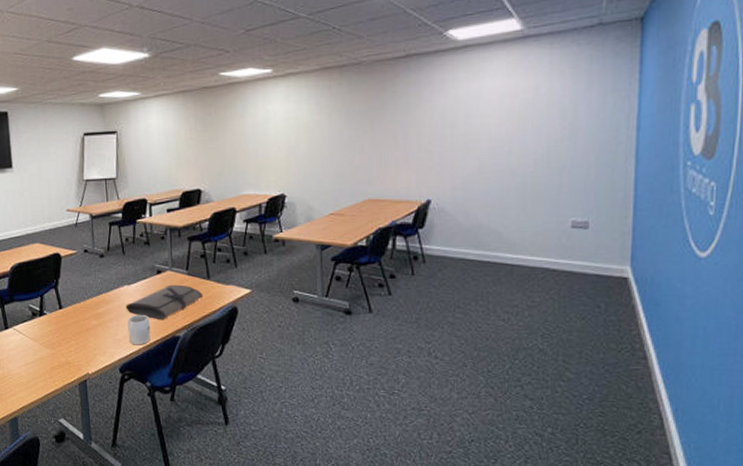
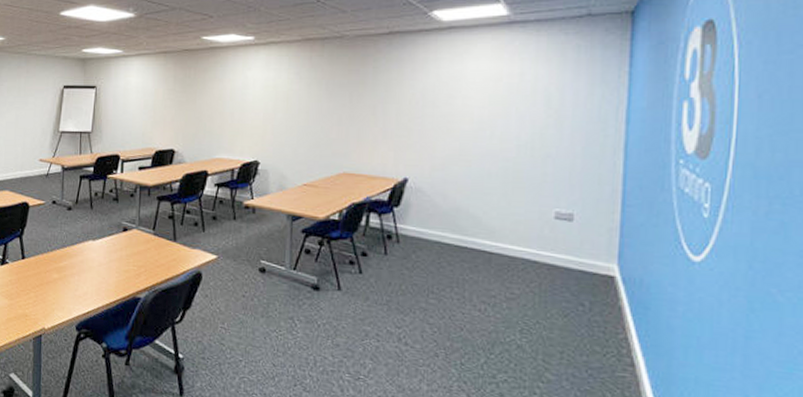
tool roll: present [125,284,204,319] -> none [88,243,168,279]
mug: present [127,314,151,345] -> none [88,271,112,304]

